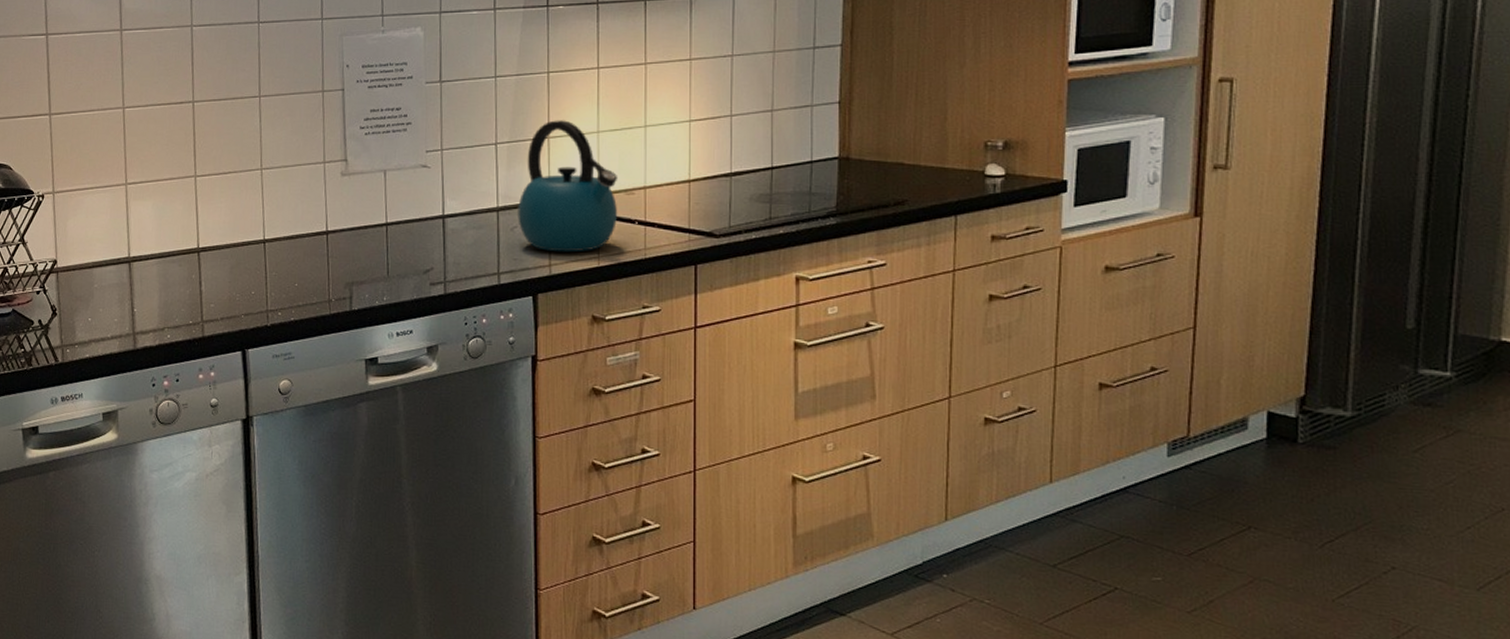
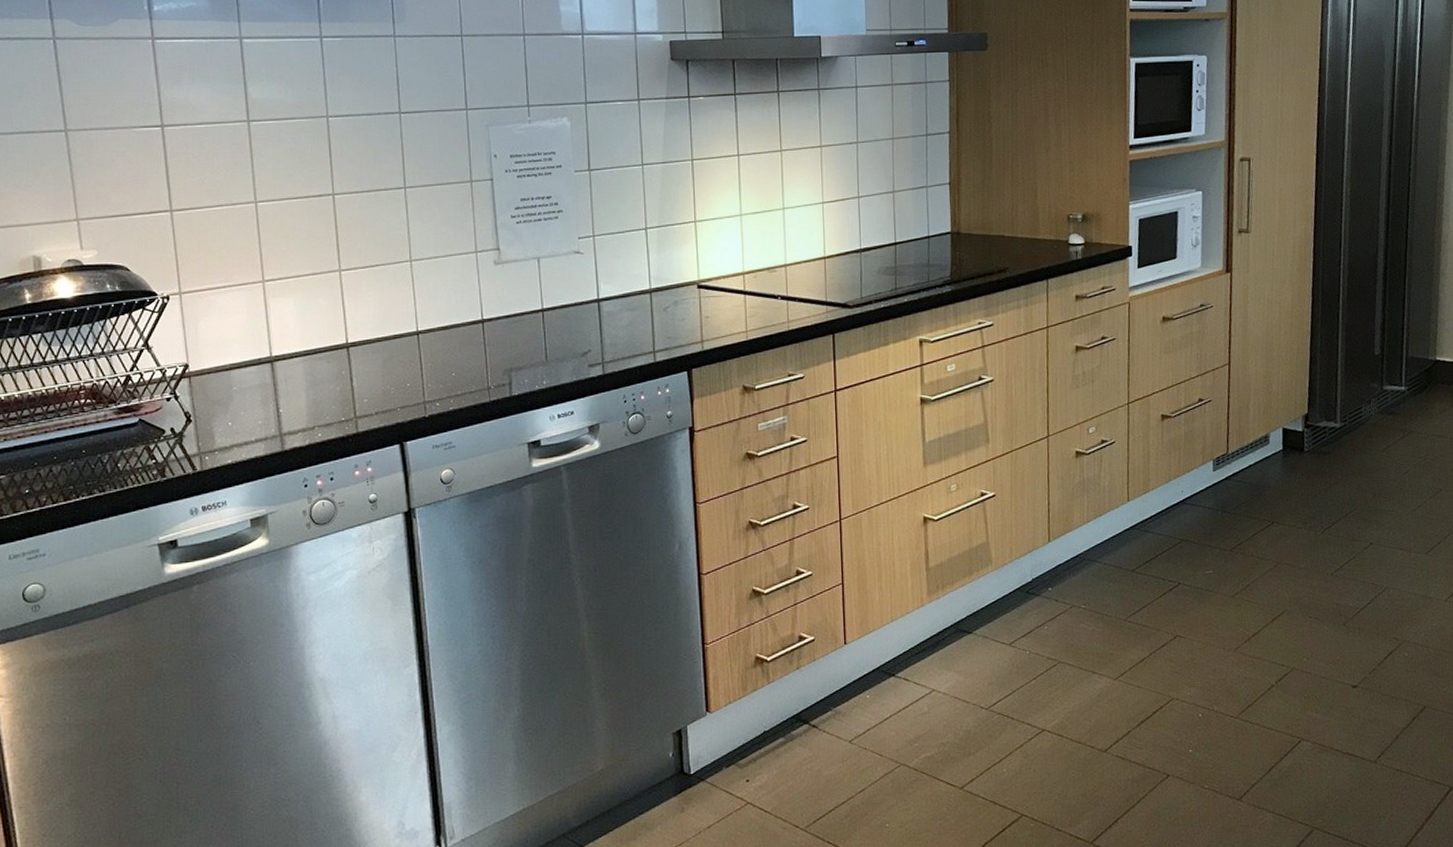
kettle: present [518,120,618,253] -> none [669,205,763,329]

